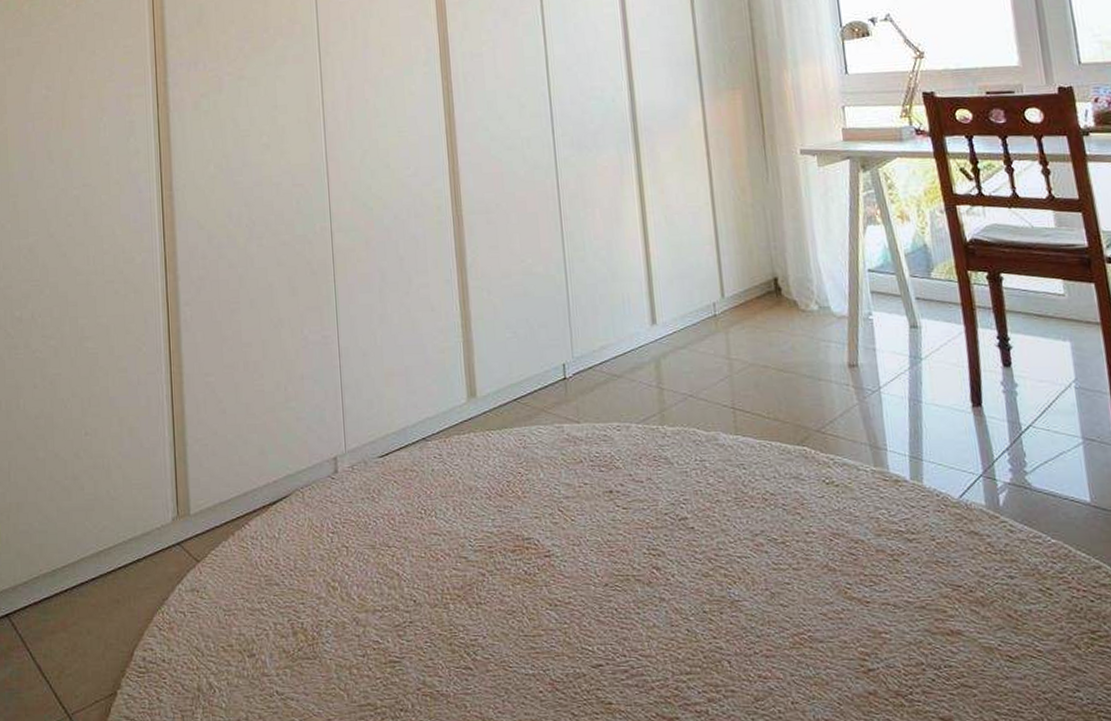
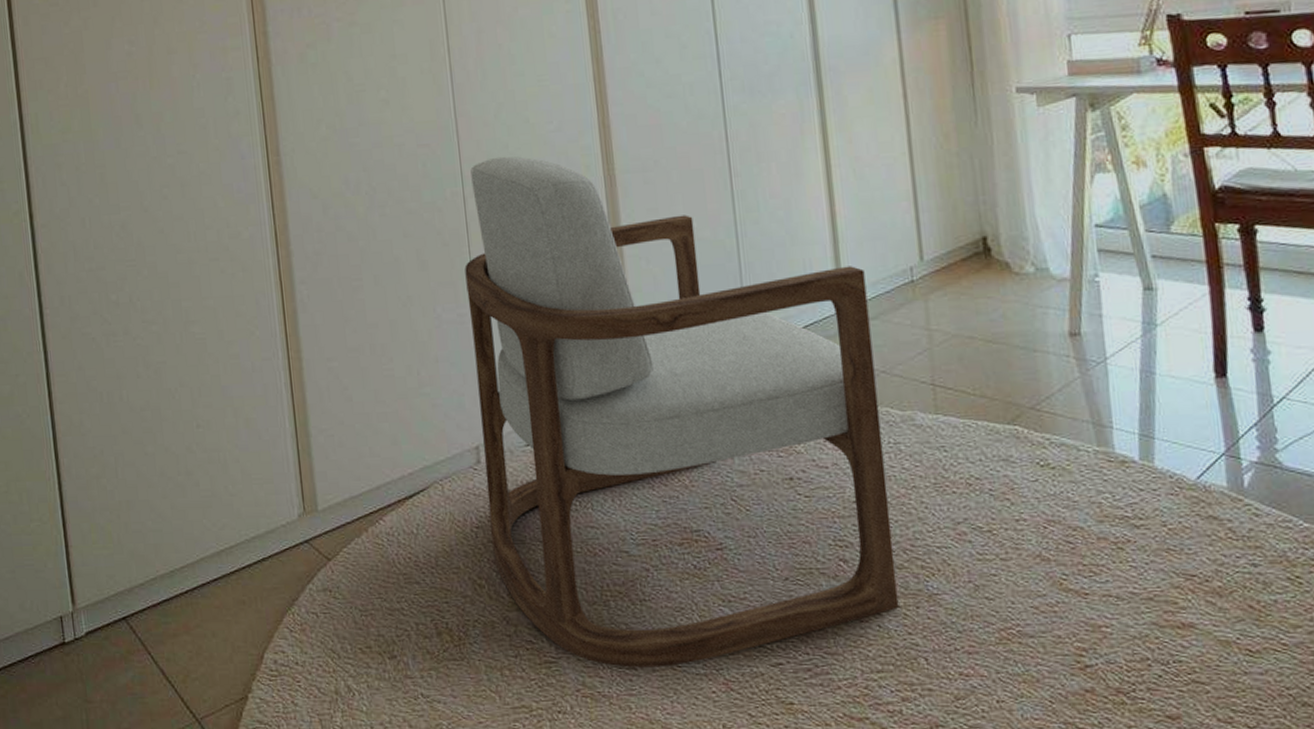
armchair: none [330,196,705,668] -> present [464,156,899,668]

